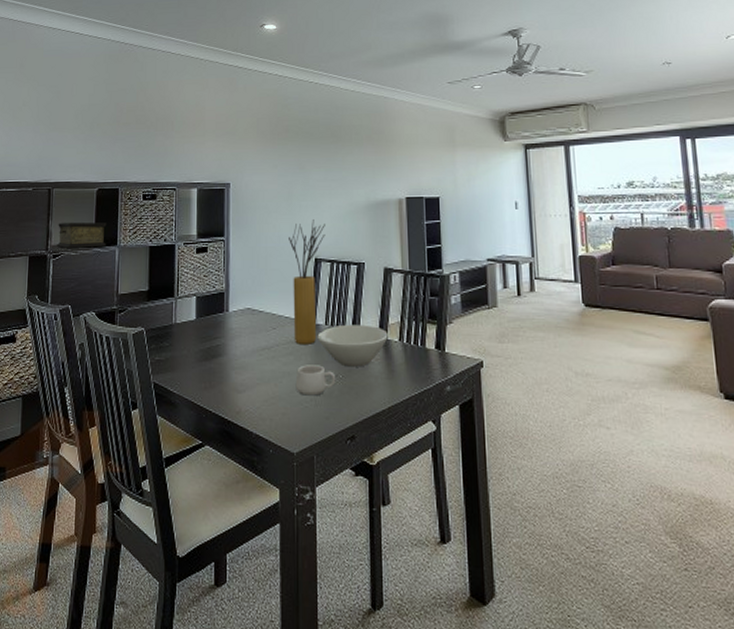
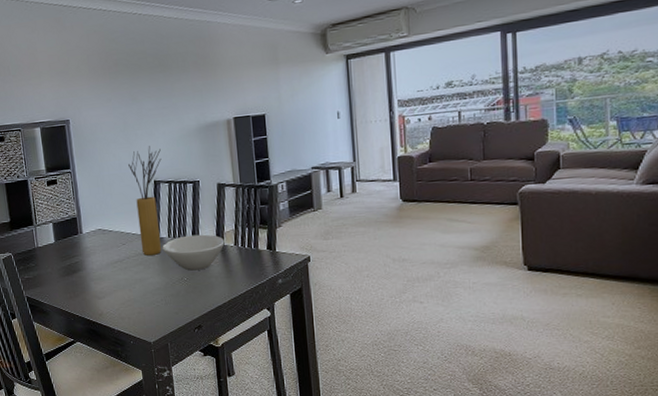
mug: present [295,365,336,396] -> none [146,271,182,297]

